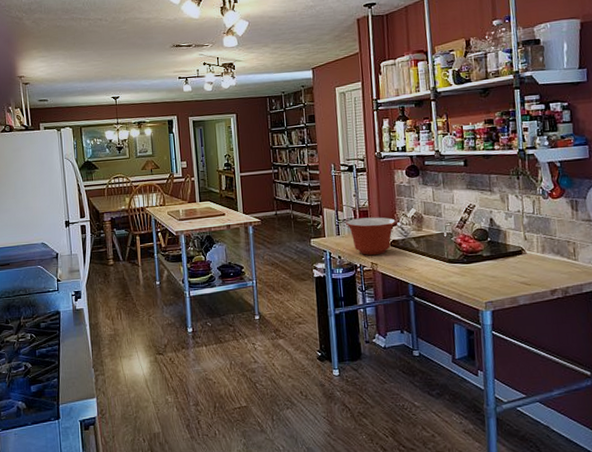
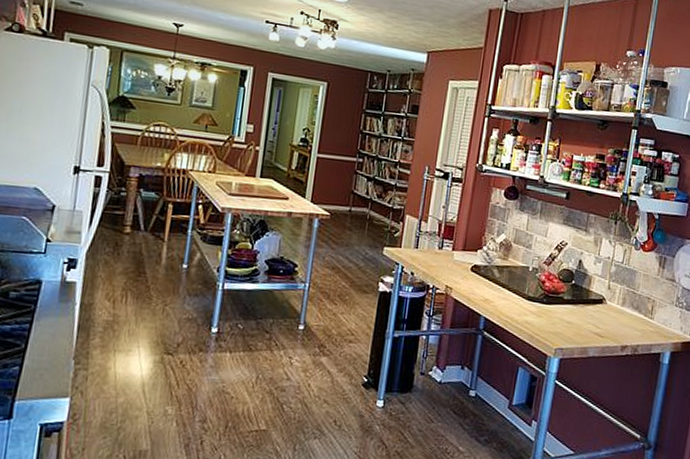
mixing bowl: present [346,217,396,255] -> none [427,233,483,278]

